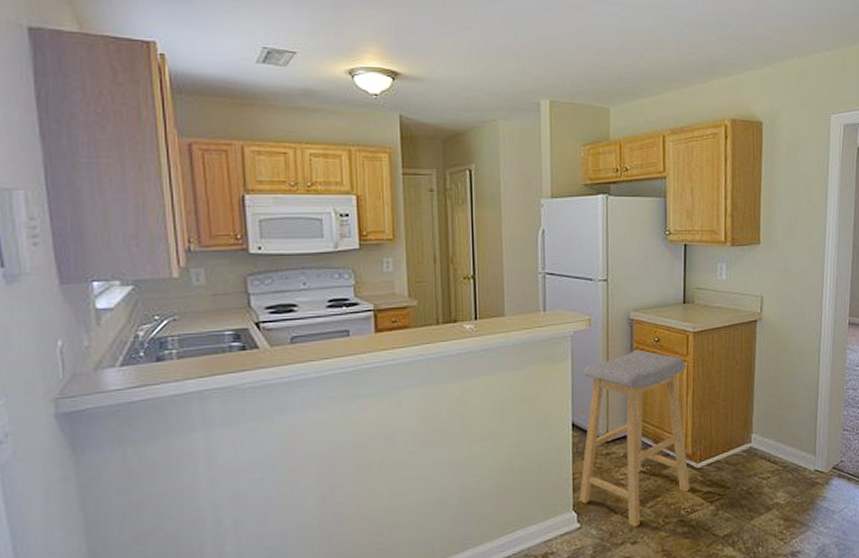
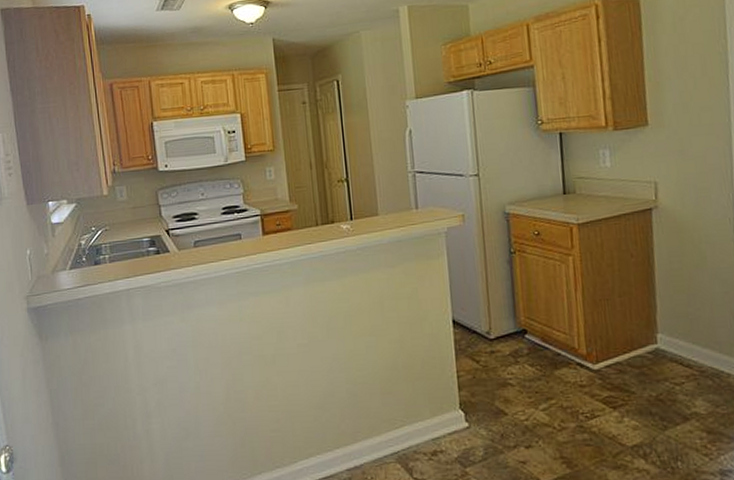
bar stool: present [579,349,690,527] -> none [459,244,588,430]

